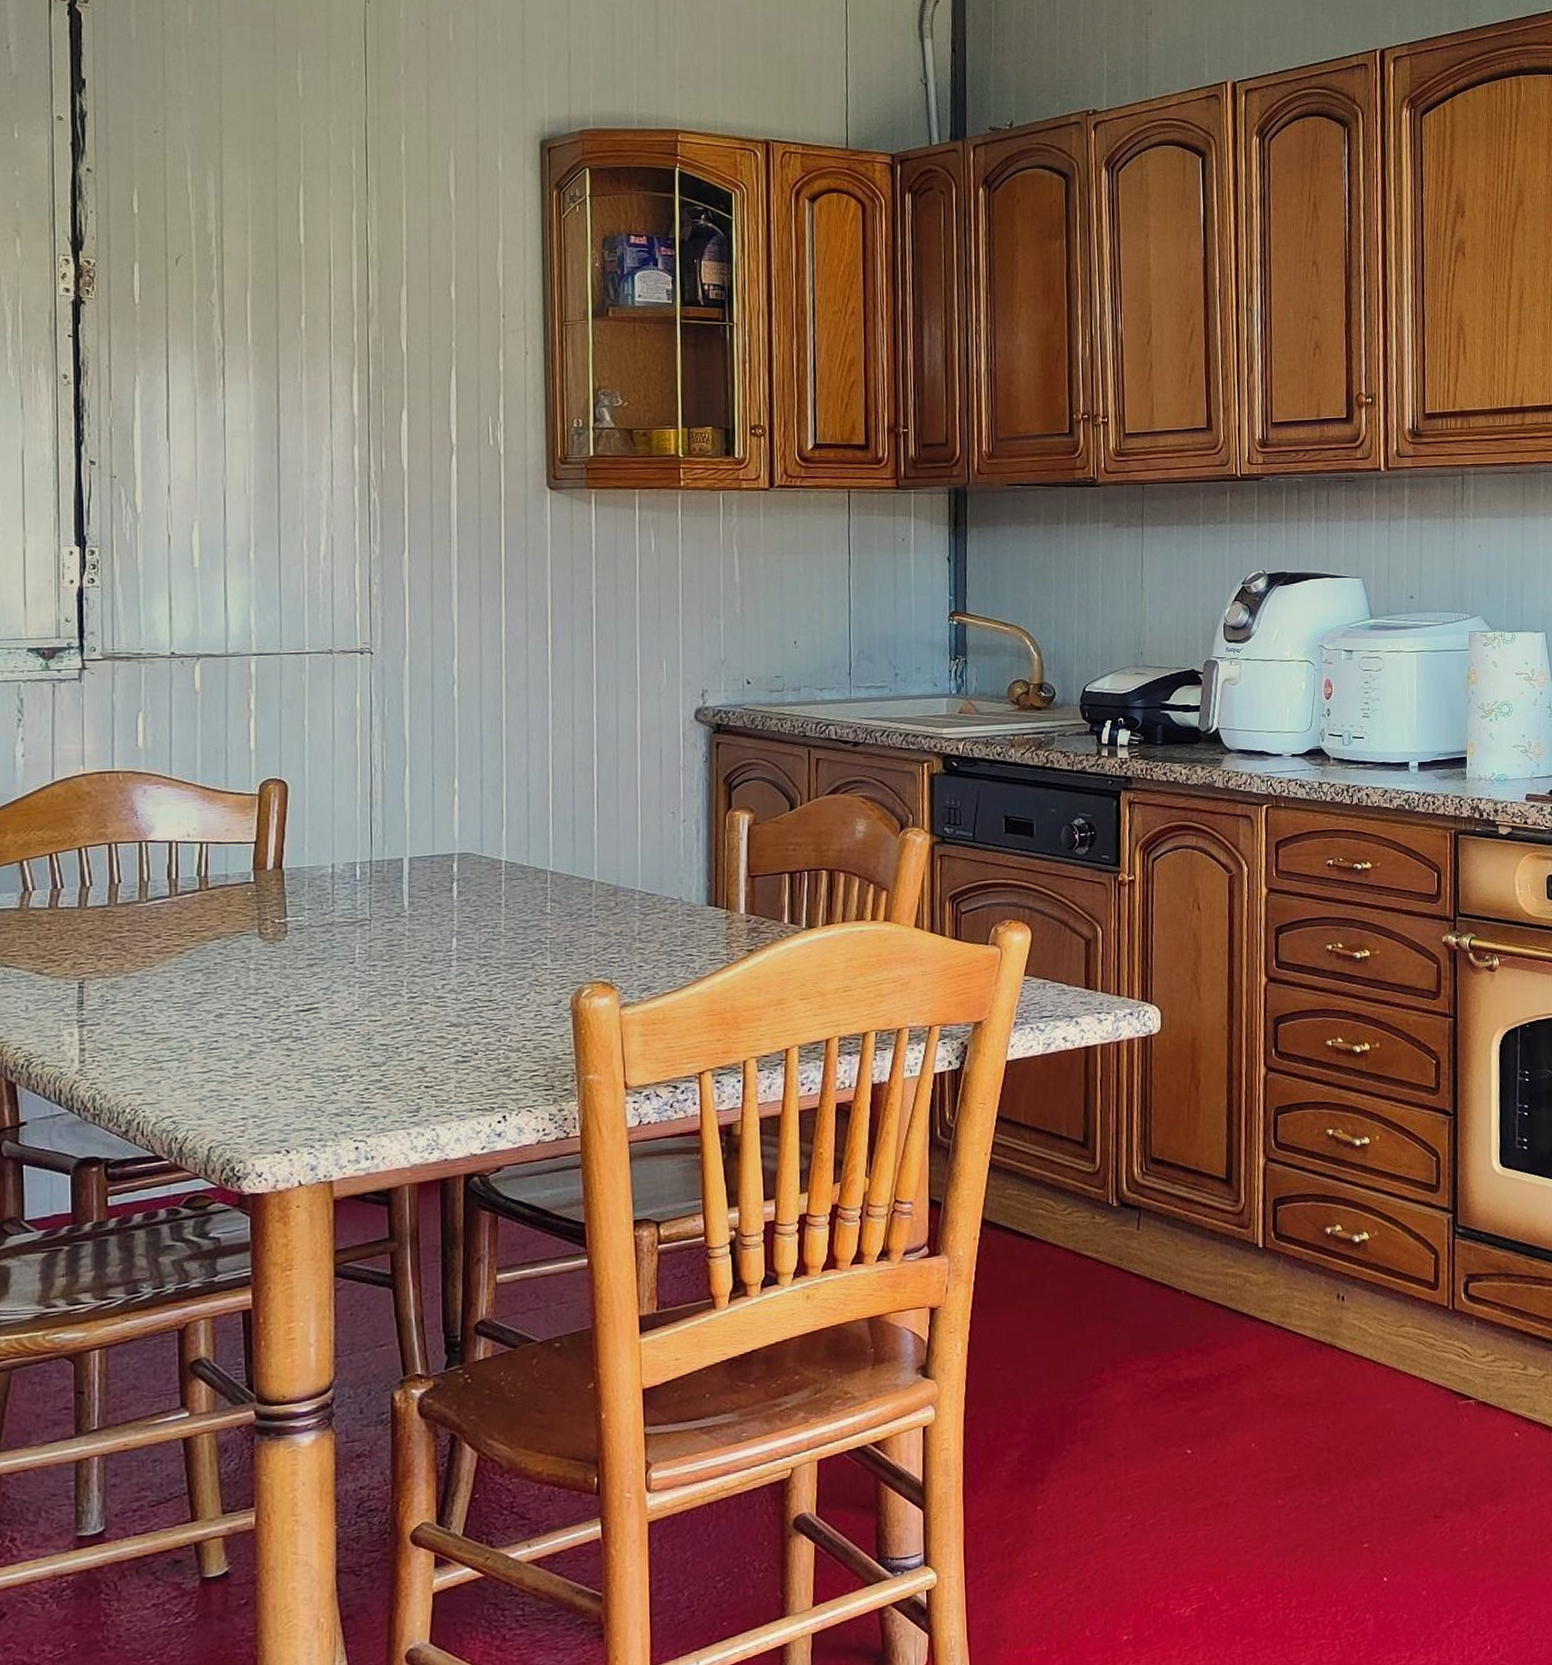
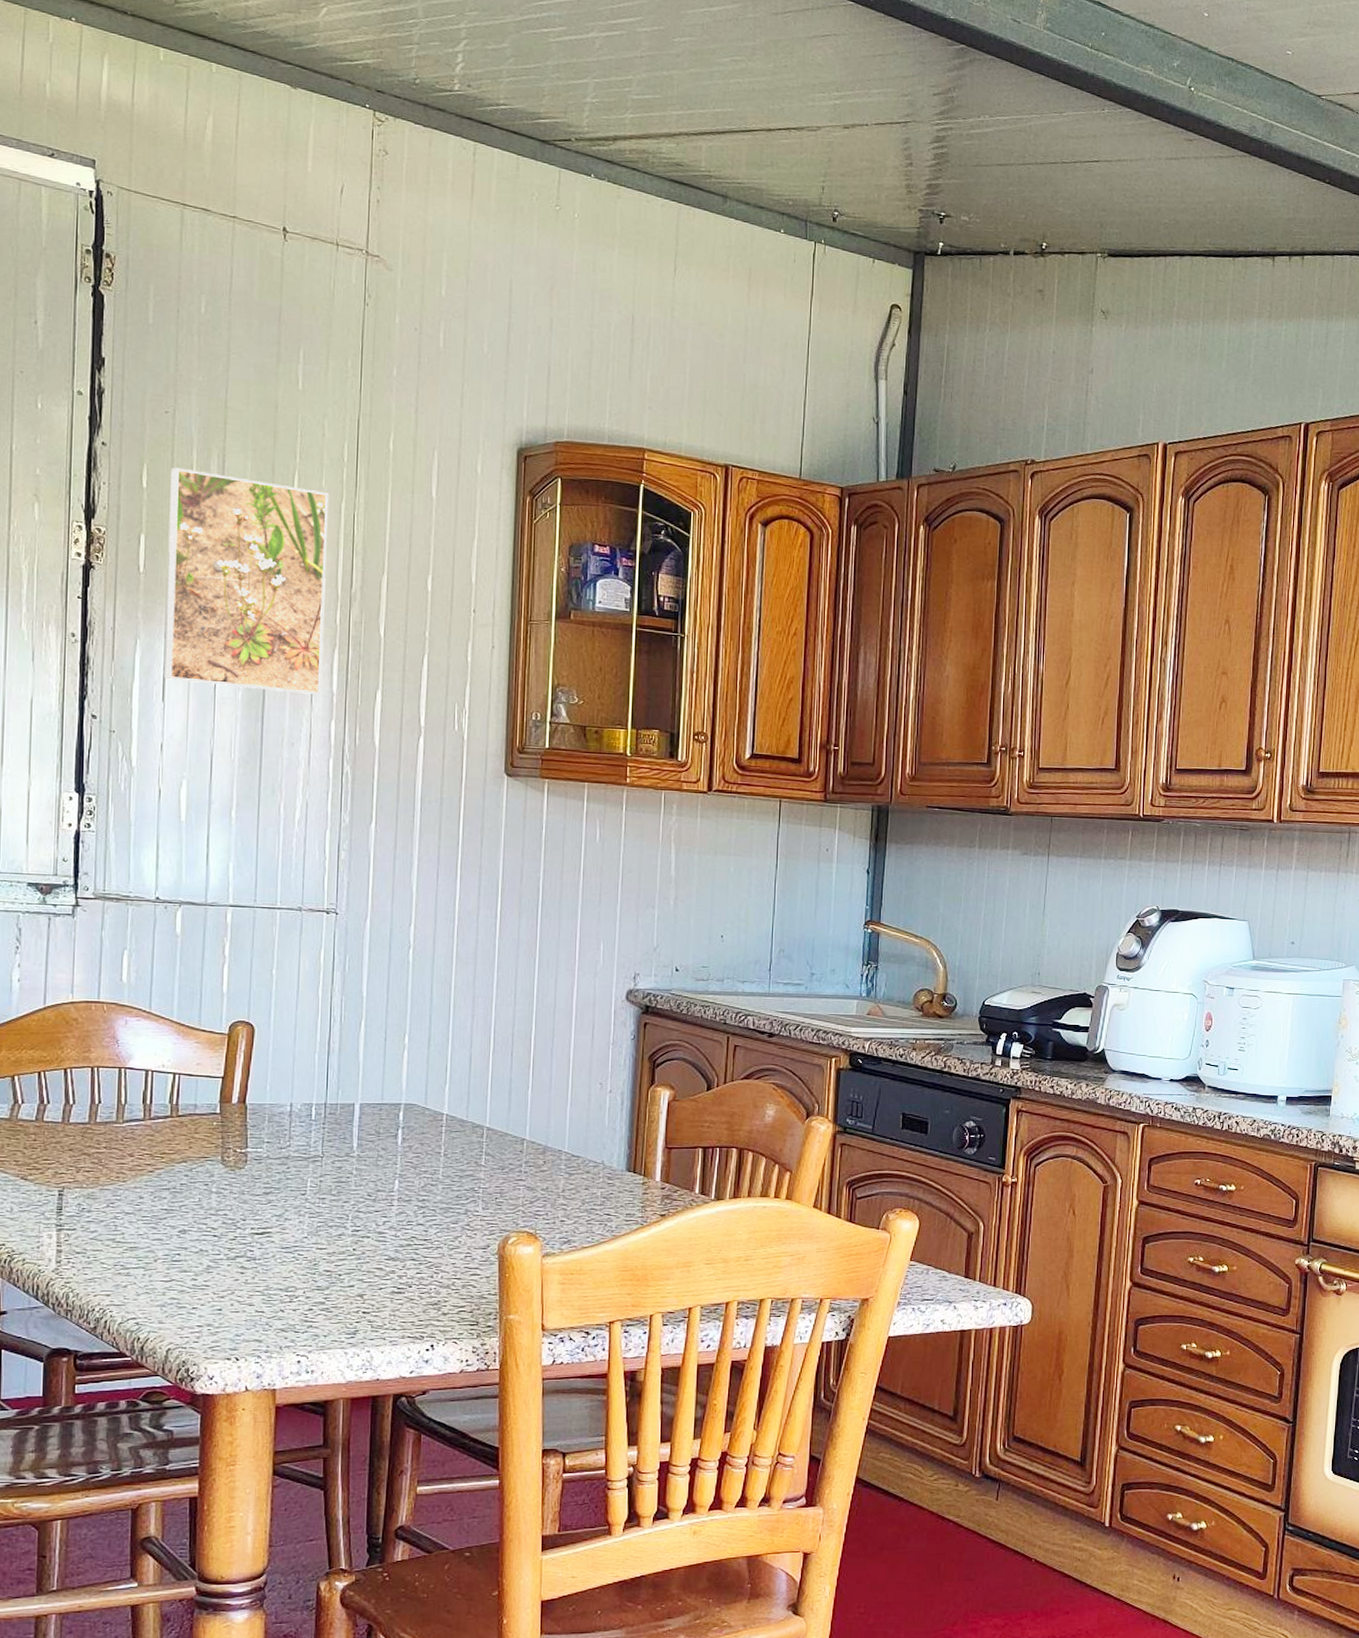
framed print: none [164,189,341,420] -> present [164,467,330,695]

